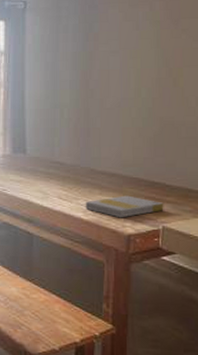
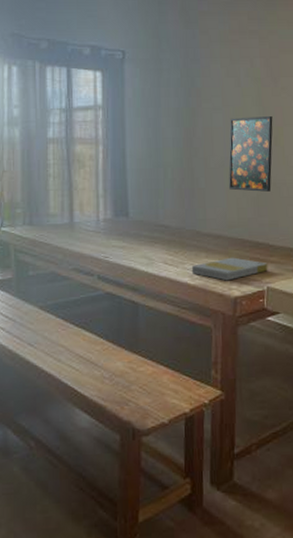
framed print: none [124,57,172,132] -> present [228,115,273,192]

